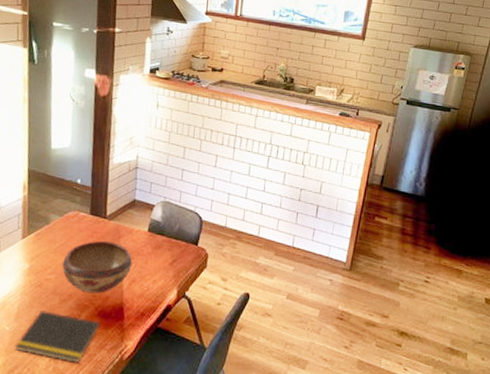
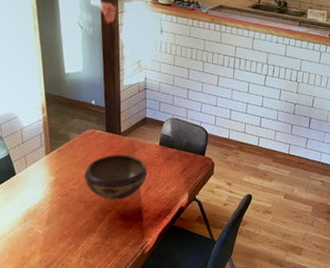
notepad: present [15,310,101,363] -> none [49,216,122,258]

